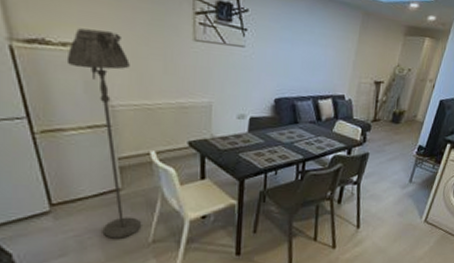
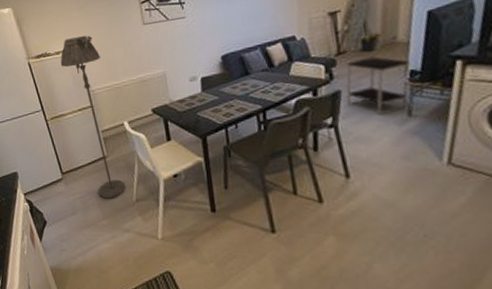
side table: none [371,128,420,178] -> present [346,56,410,114]

